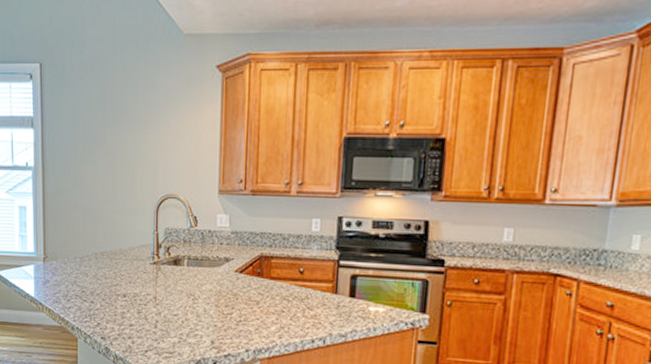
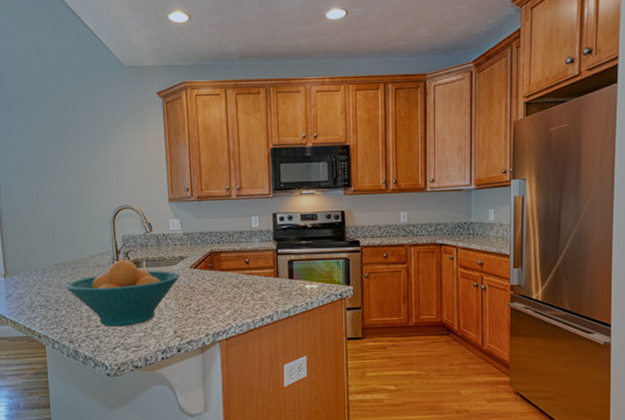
fruit bowl: none [101,255,223,329] -> present [65,260,180,327]

